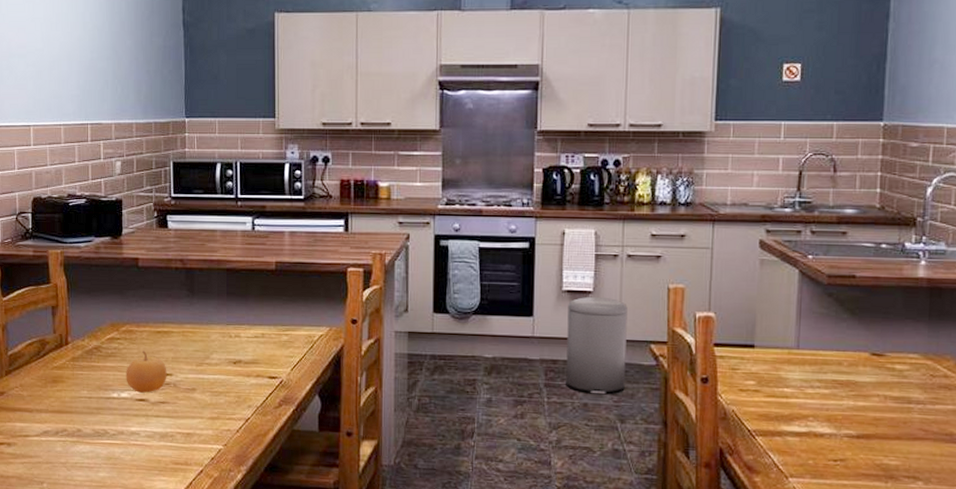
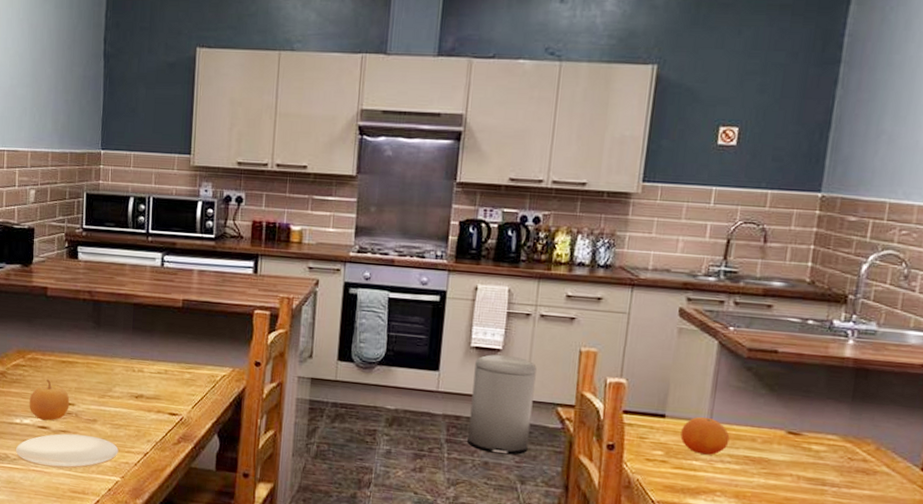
plate: none [114,404,219,441] -> present [15,433,119,469]
fruit: none [770,344,817,382] -> present [680,416,730,455]

